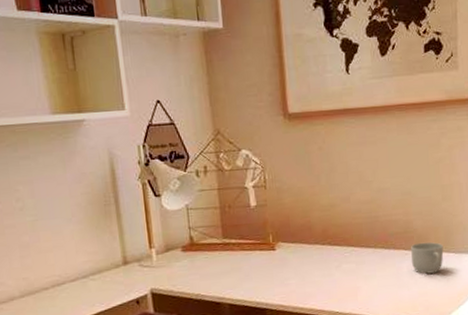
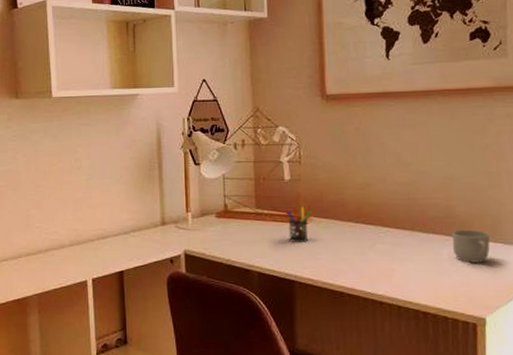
pen holder: none [253,232,279,270] -> present [285,206,312,242]

